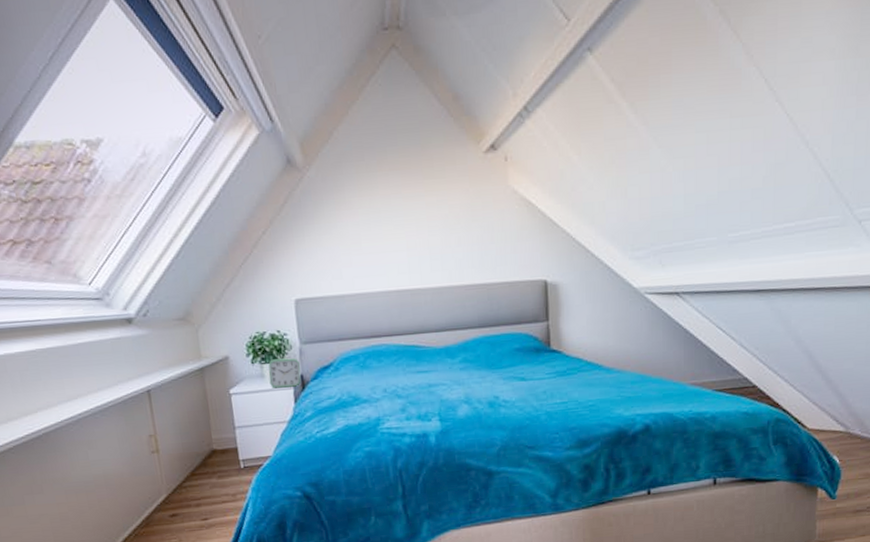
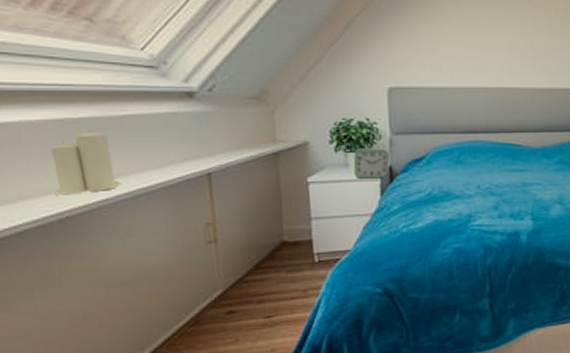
candle: none [27,358,82,416] -> present [50,130,122,195]

